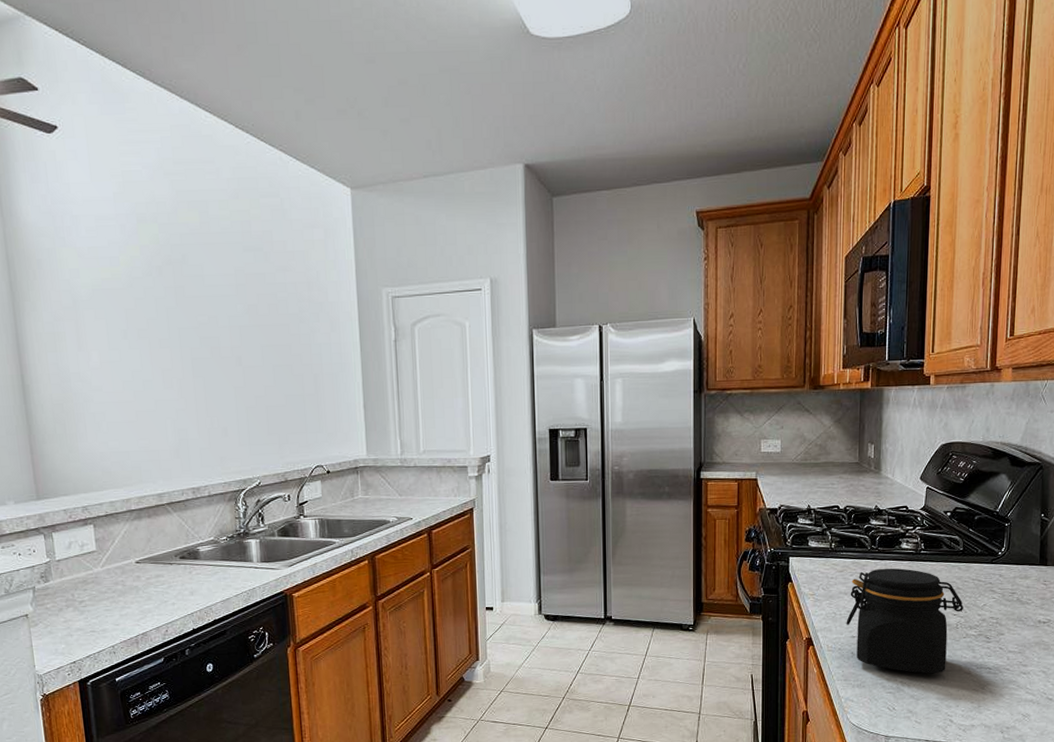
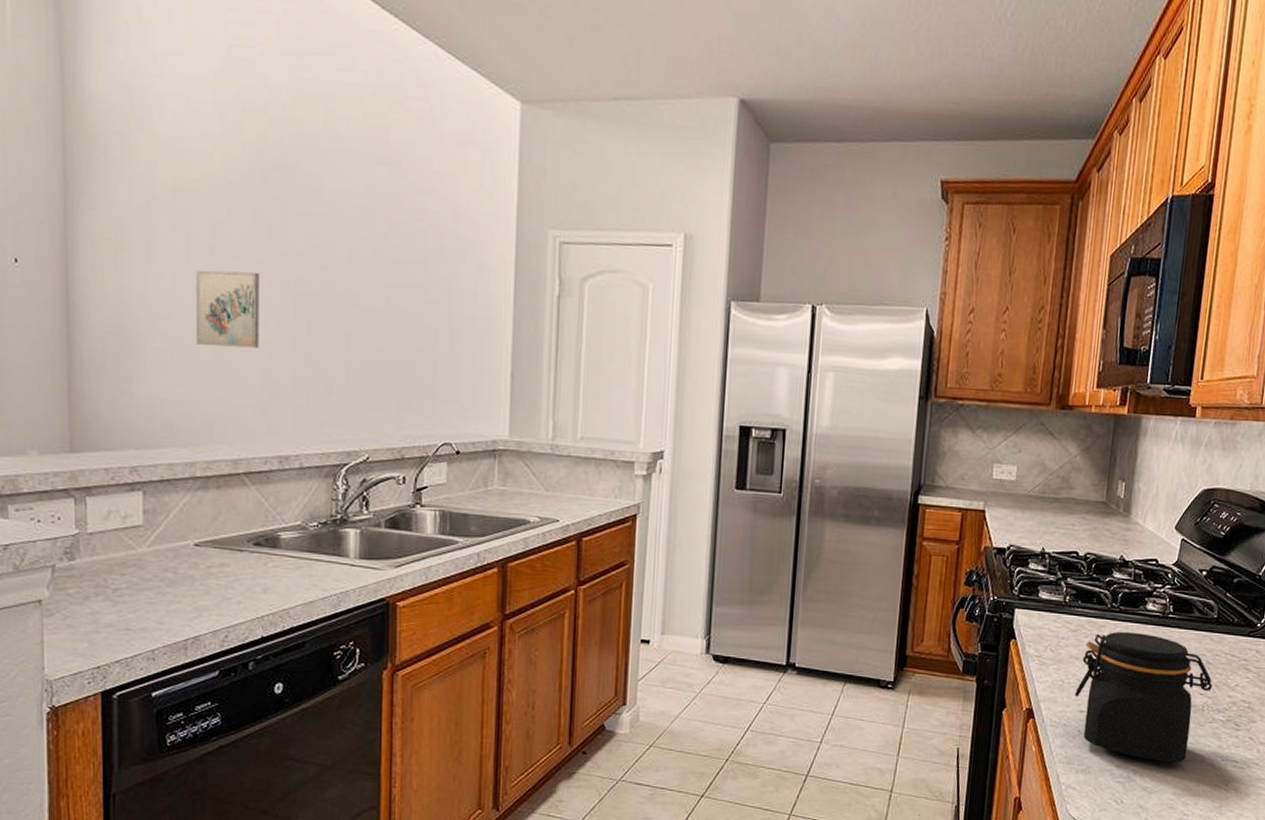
wall art: none [115,346,169,407] -> present [195,270,259,348]

